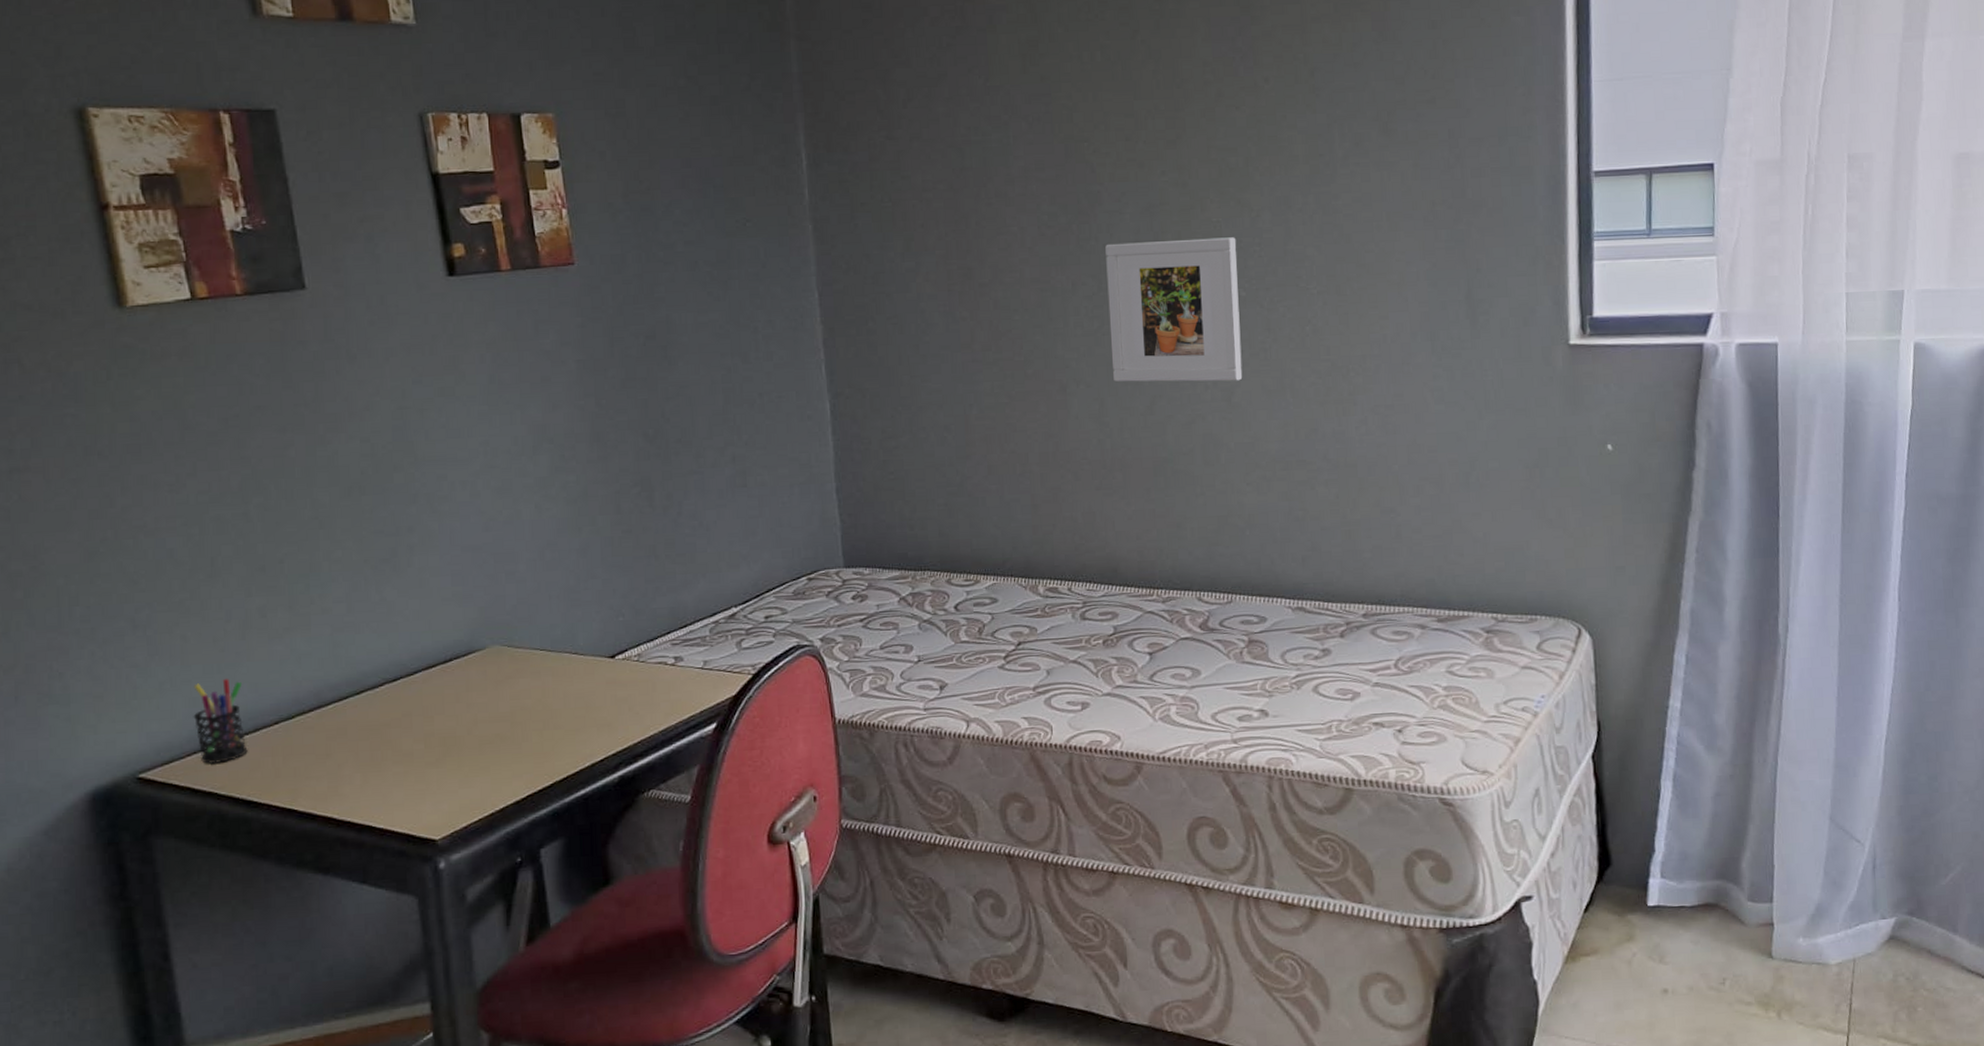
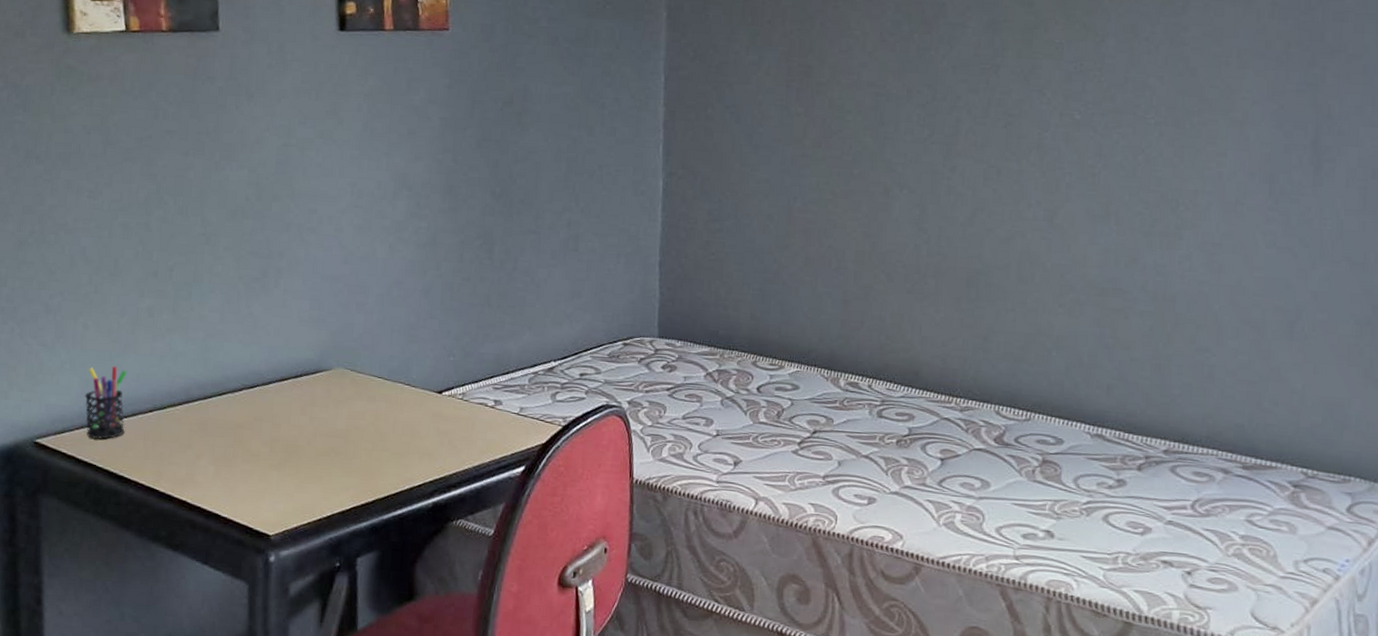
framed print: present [1105,237,1243,382] -> none [937,55,1077,202]

